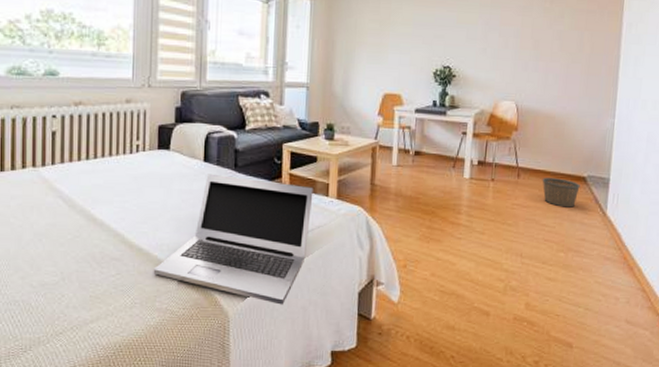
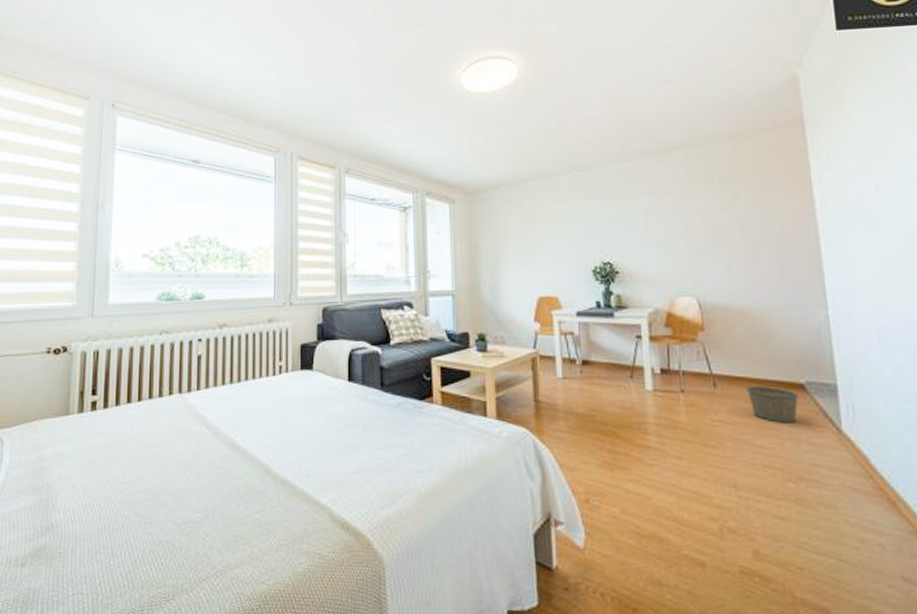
laptop: present [153,173,314,305] -> none [299,394,469,549]

